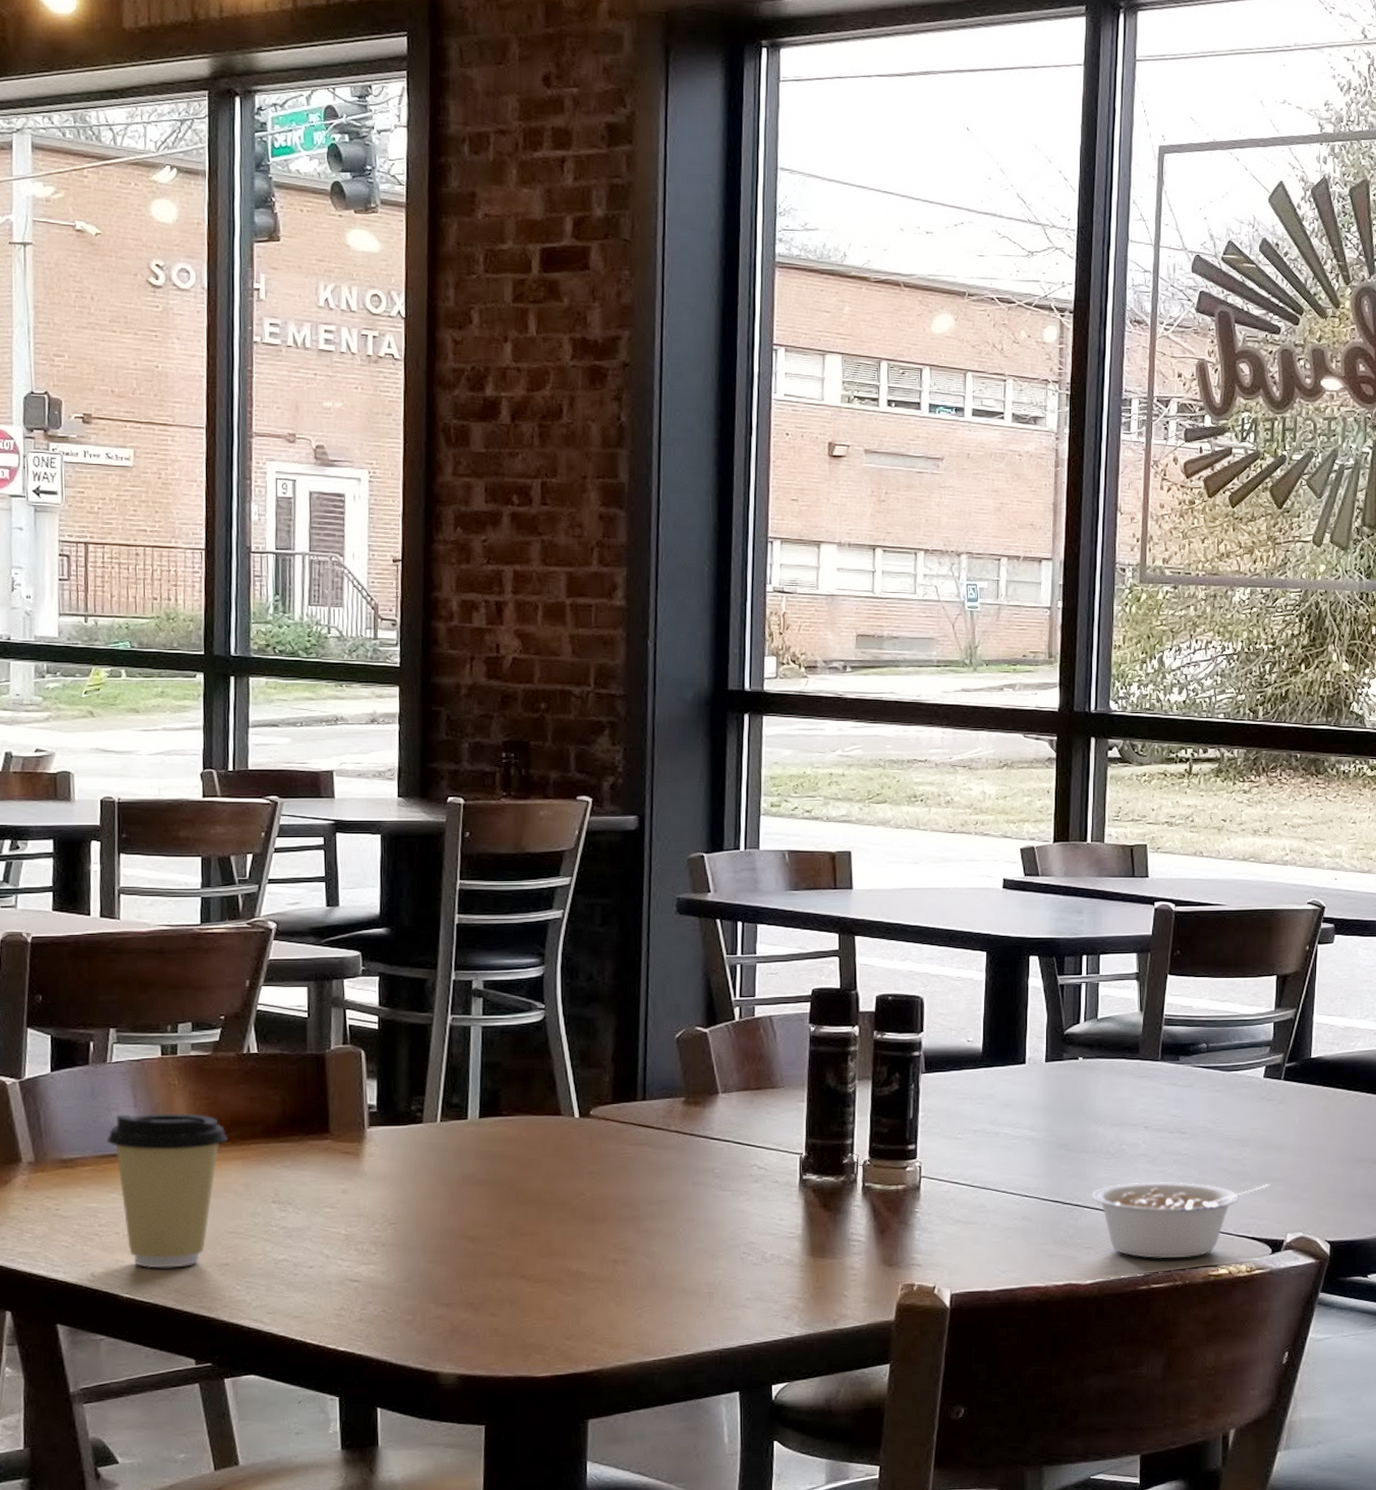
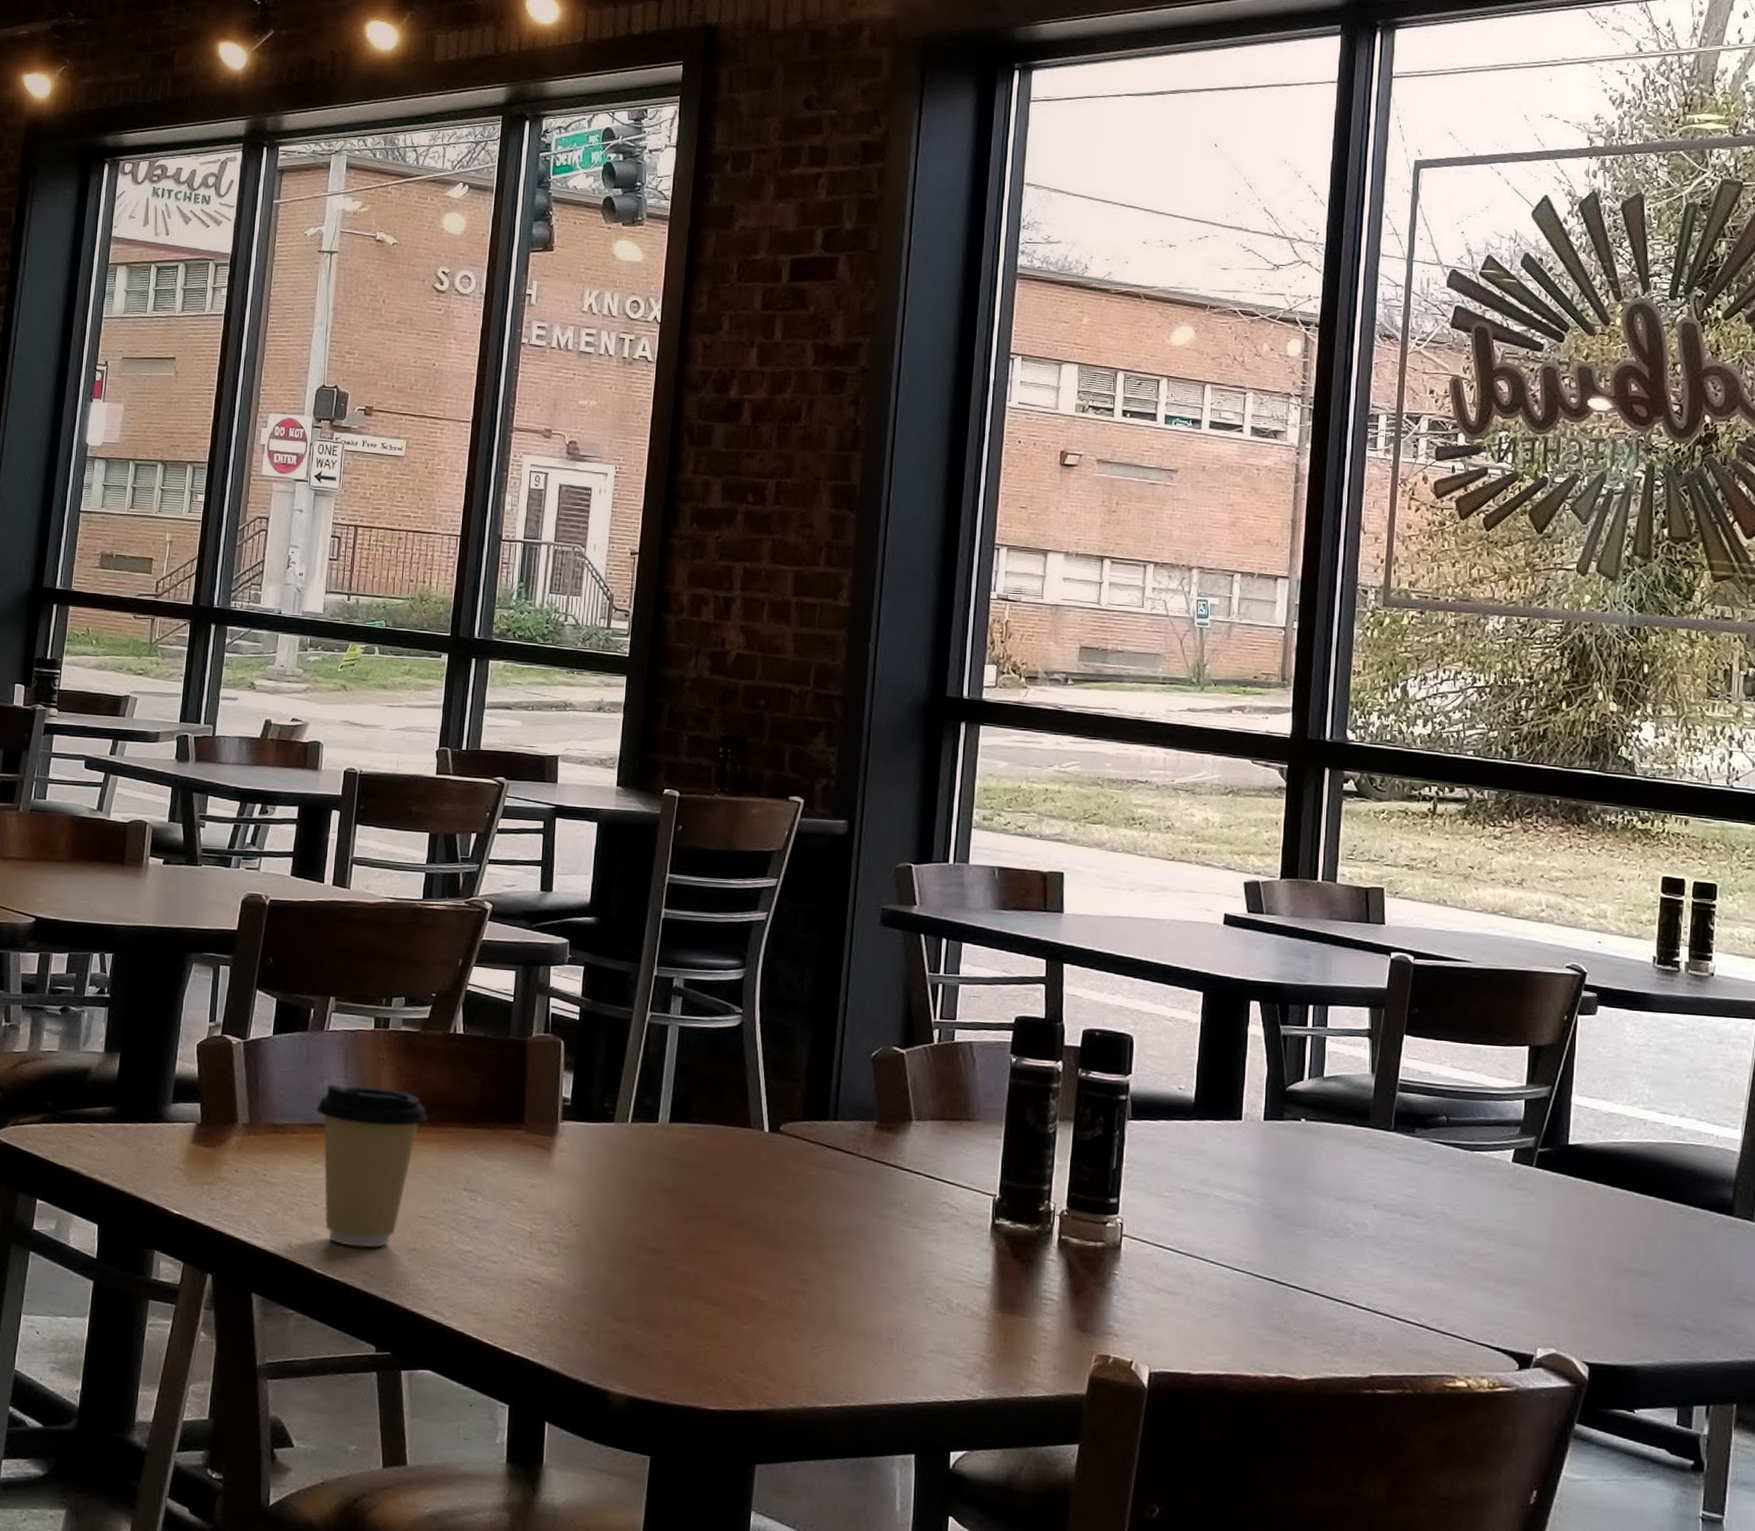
legume: present [1091,1181,1270,1259] -> none [1310,1267,1518,1363]

